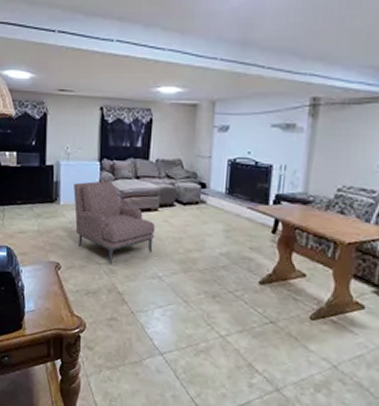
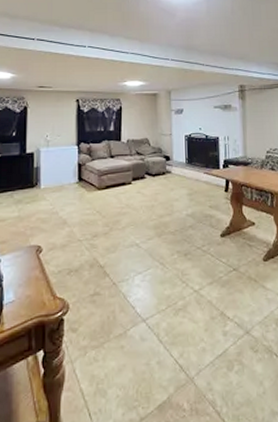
armchair: present [74,180,156,264] -> none [54,162,131,239]

